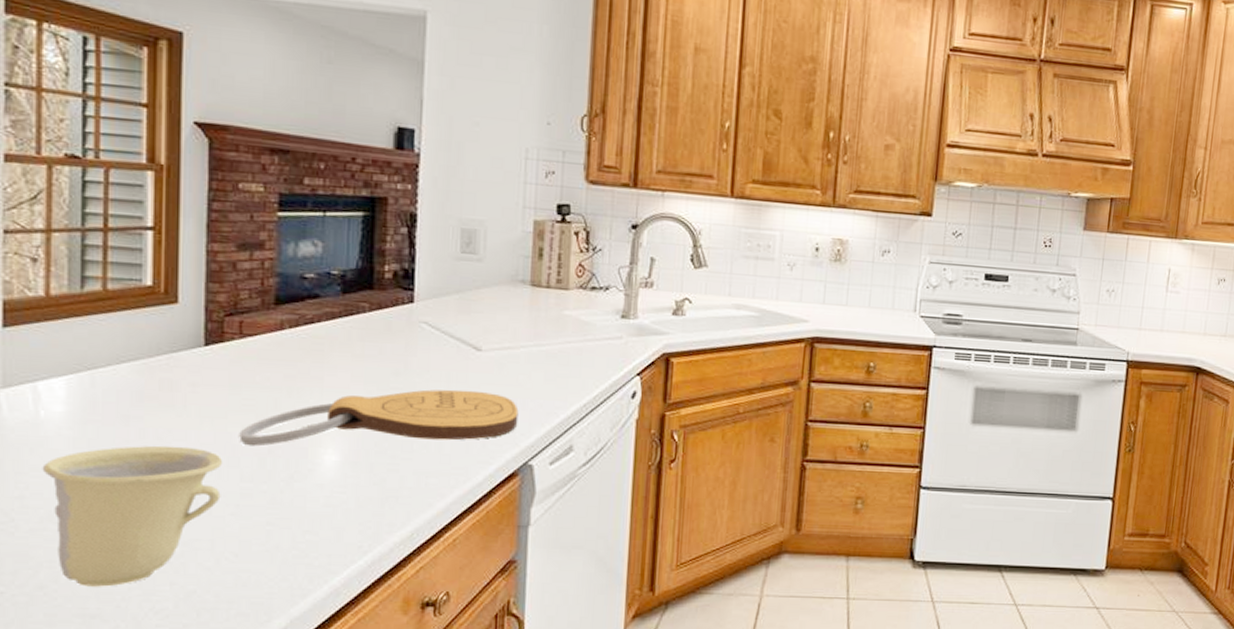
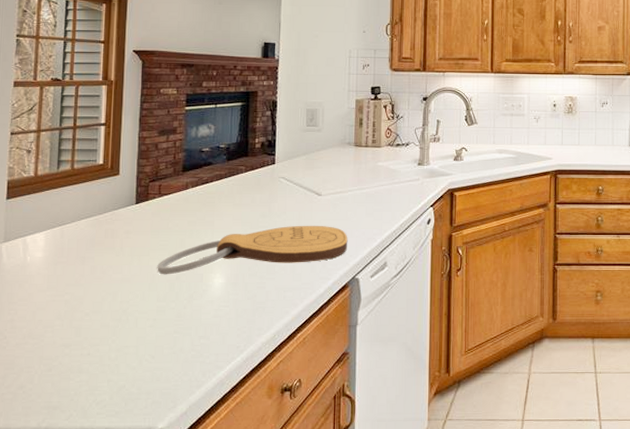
cup: present [42,445,223,587] -> none [26,277,146,385]

